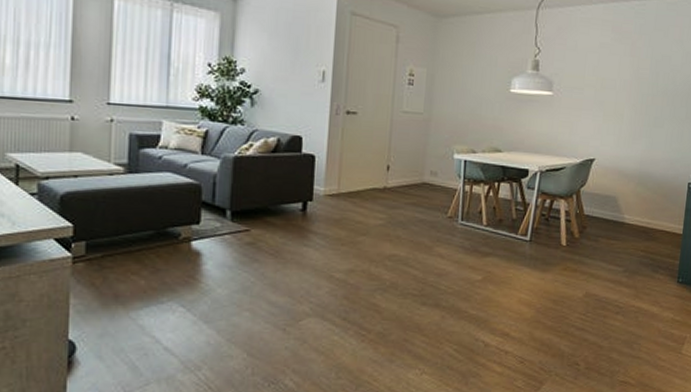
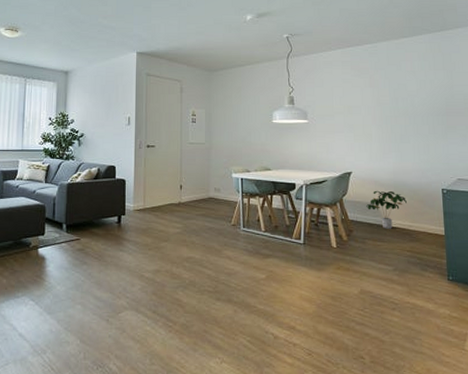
potted plant: none [605,181,649,226] -> present [366,190,407,229]

